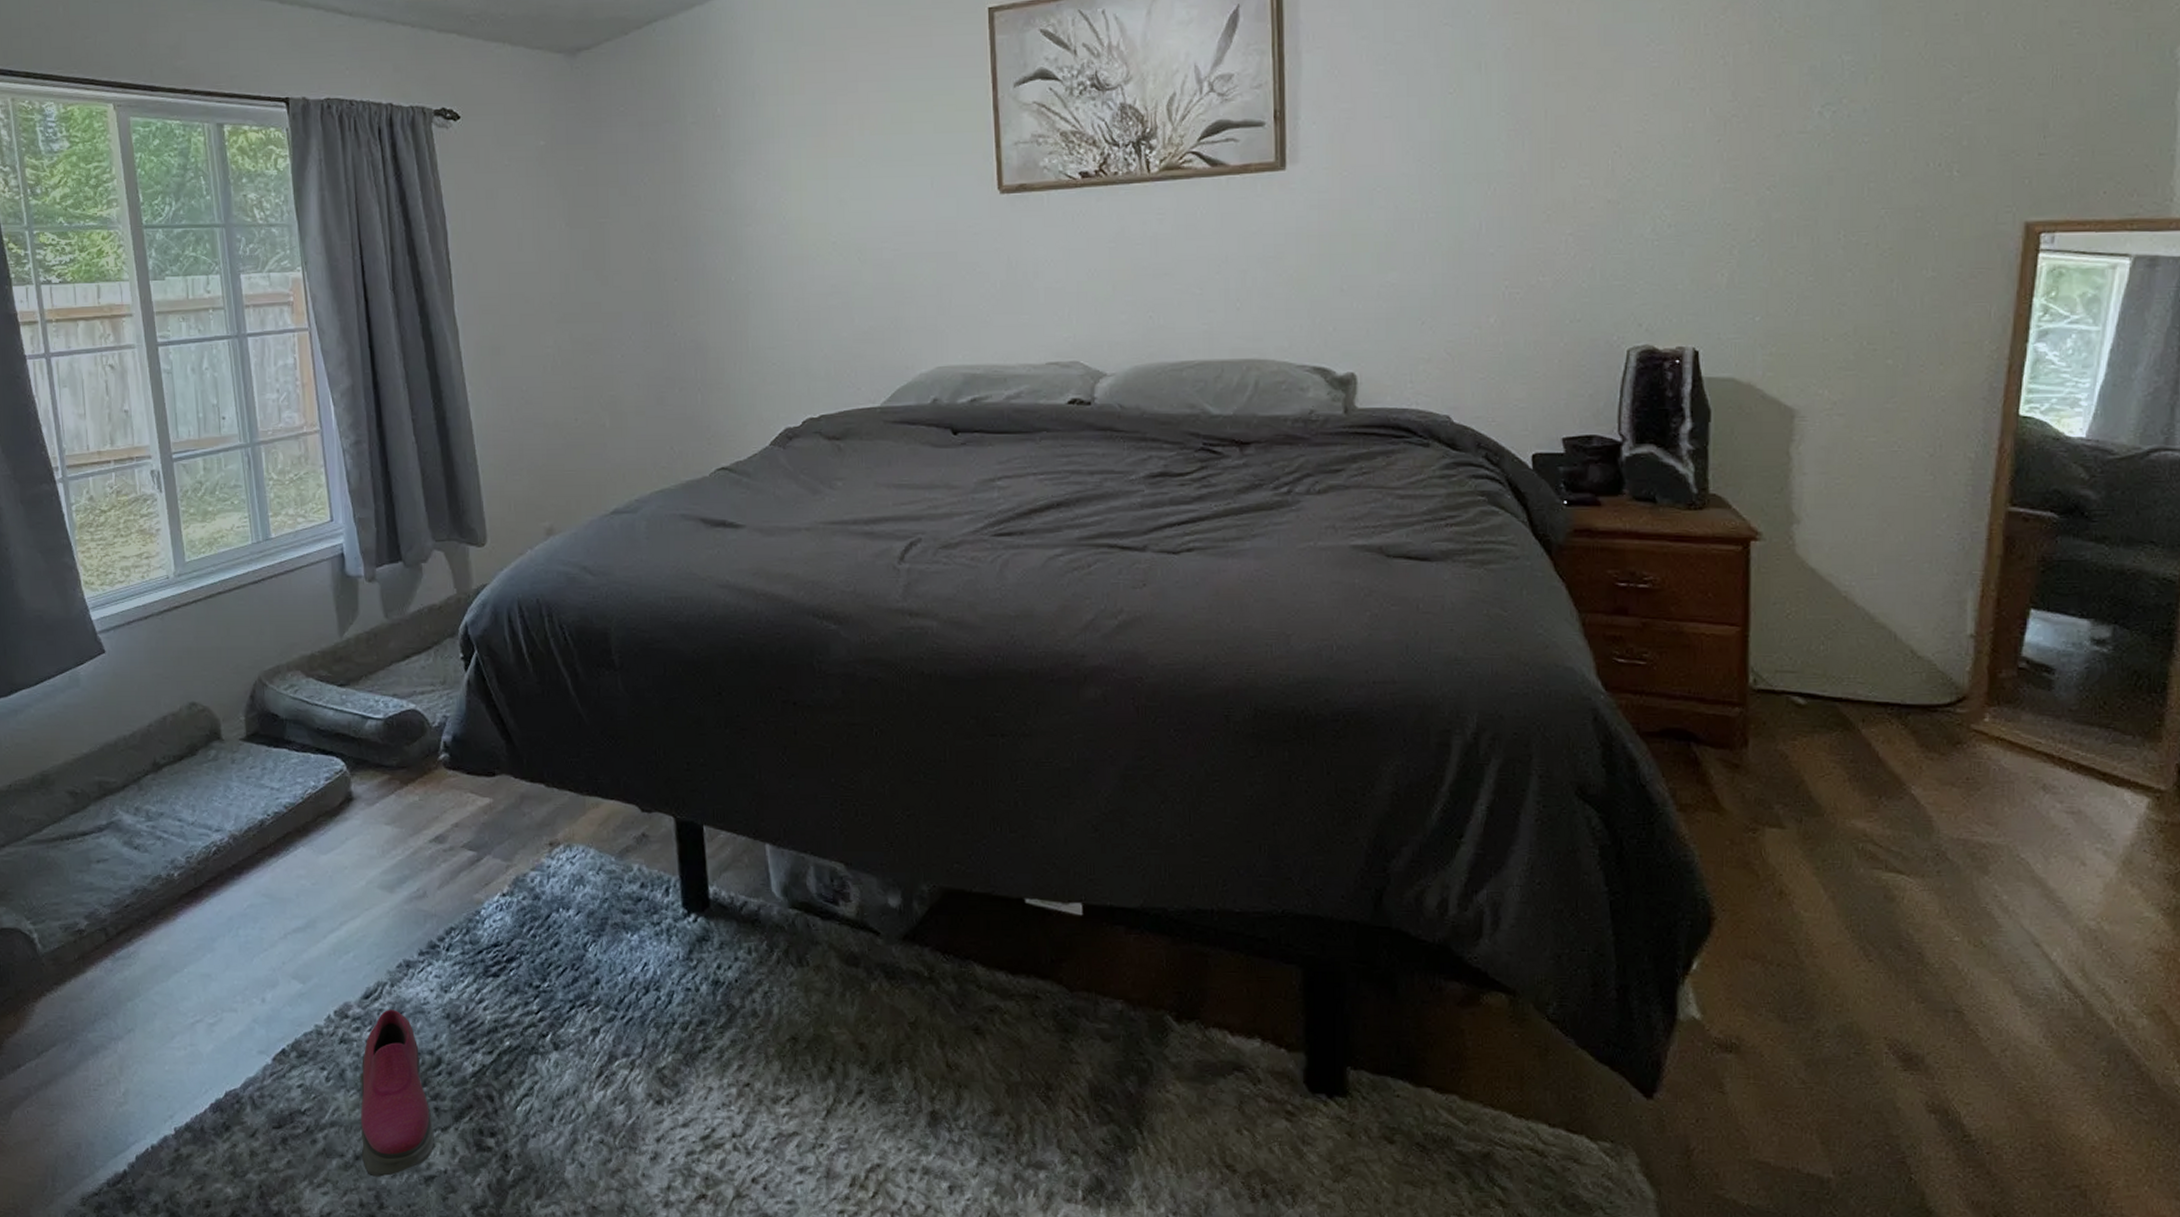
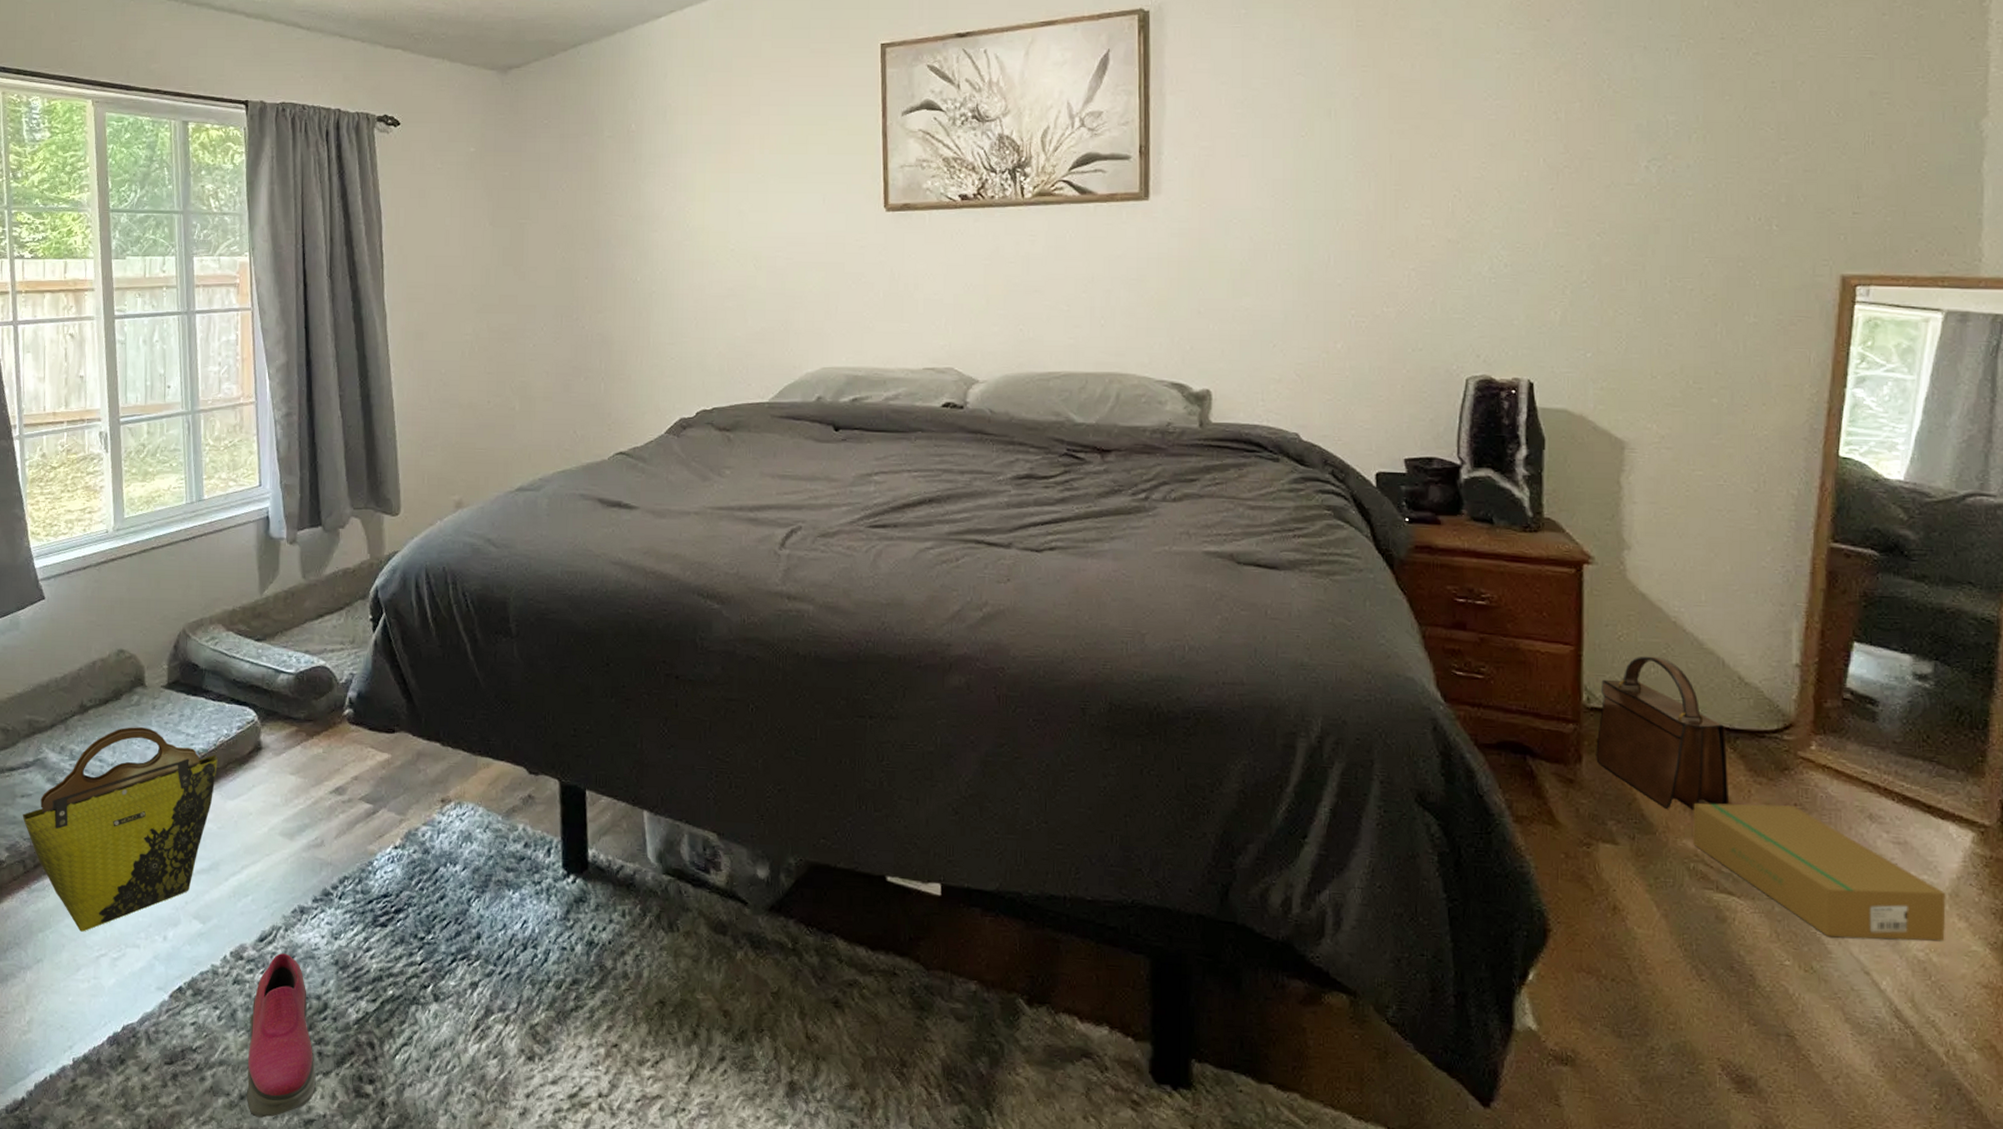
tote bag: none [99,783,307,999] -> present [22,727,218,932]
handbag: none [1763,633,1899,789] -> present [1596,656,1728,810]
box: none [1862,780,2119,911] -> present [1693,803,1946,941]

